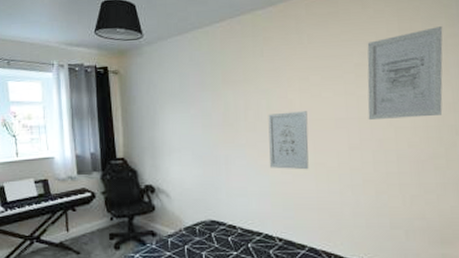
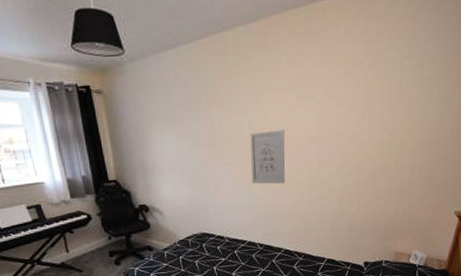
wall art: present [367,26,443,121] -> none [335,48,401,138]

